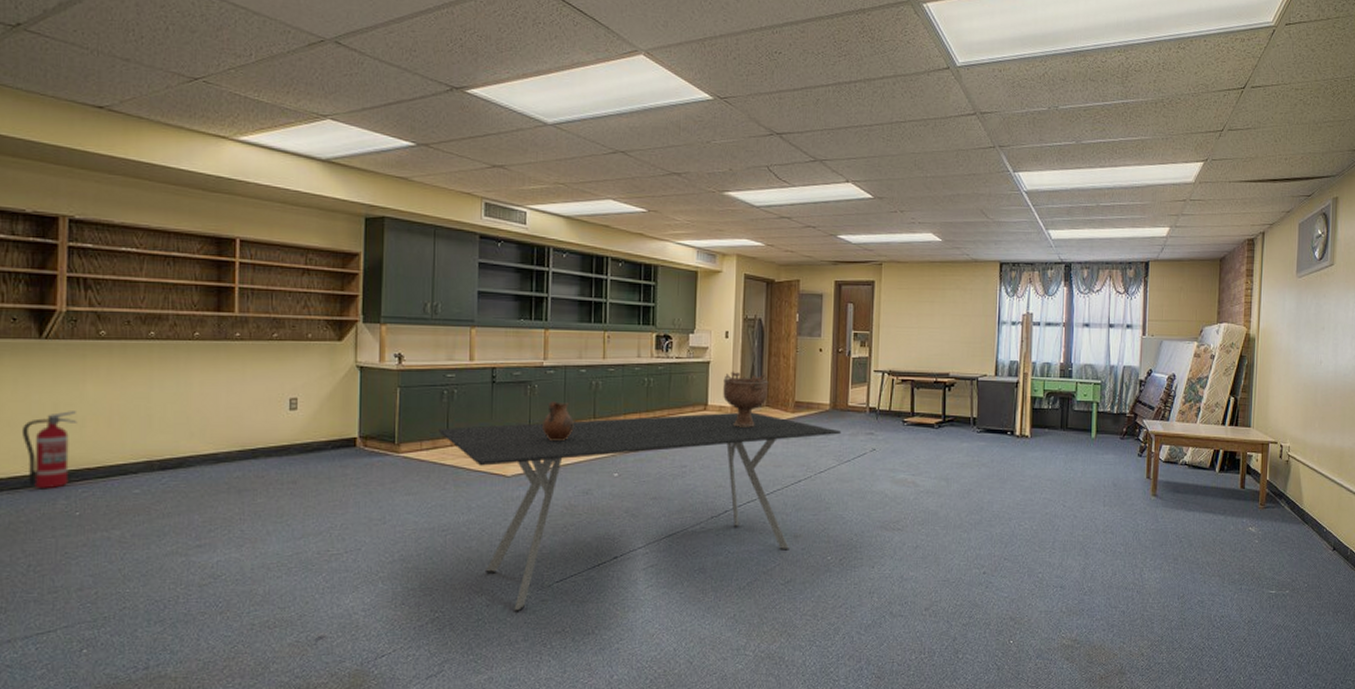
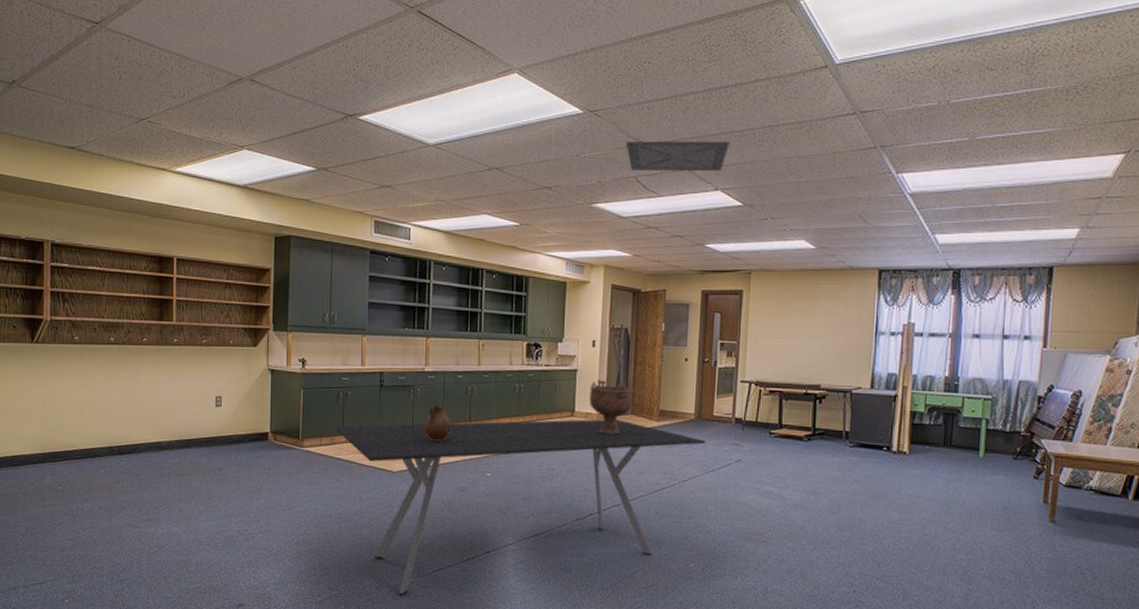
fire extinguisher: present [23,411,78,488] -> none [21,403,59,466]
ceiling vent: none [757,131,861,163] -> present [625,140,731,171]

